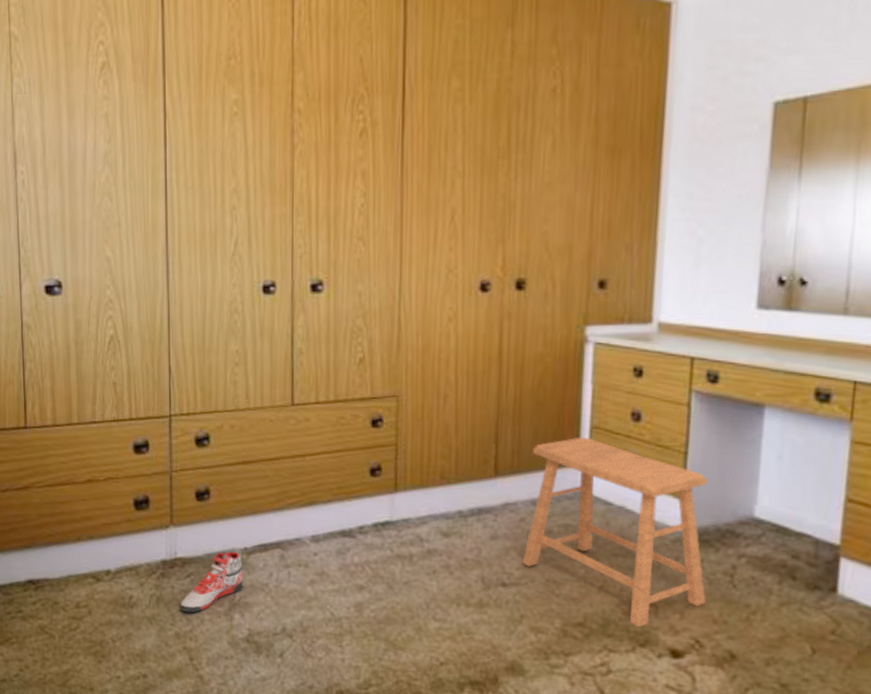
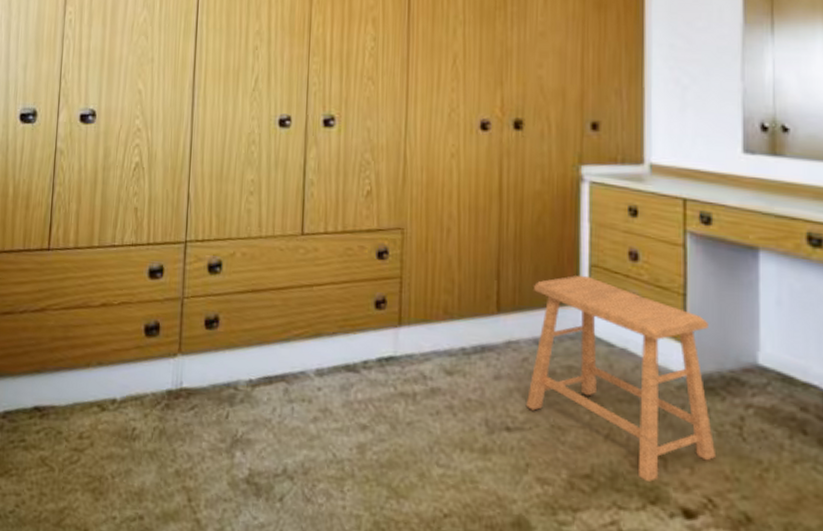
sneaker: present [179,551,243,613] -> none [181,383,247,449]

